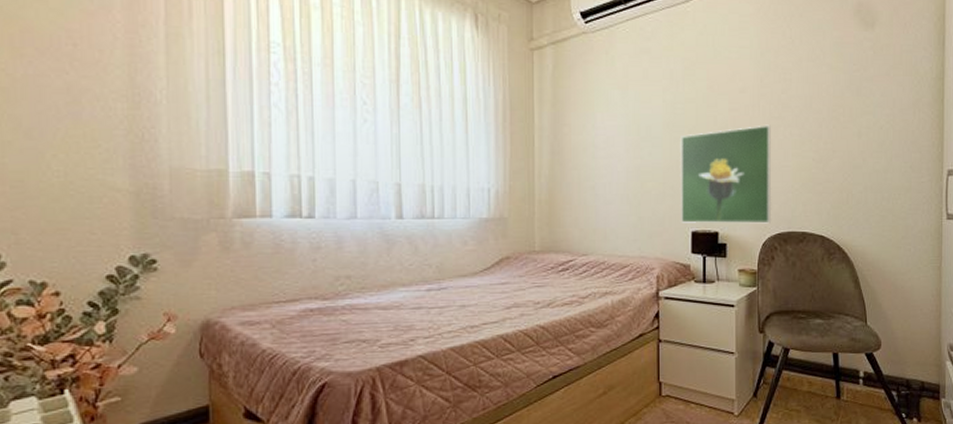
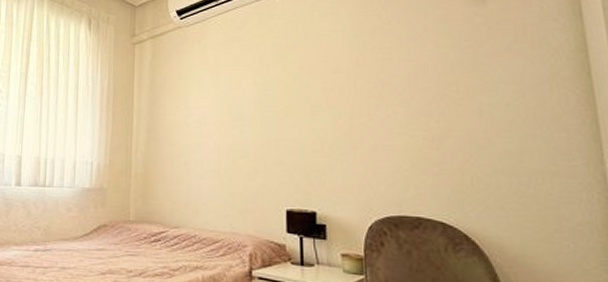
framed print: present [679,125,772,224] -> none [272,103,378,206]

